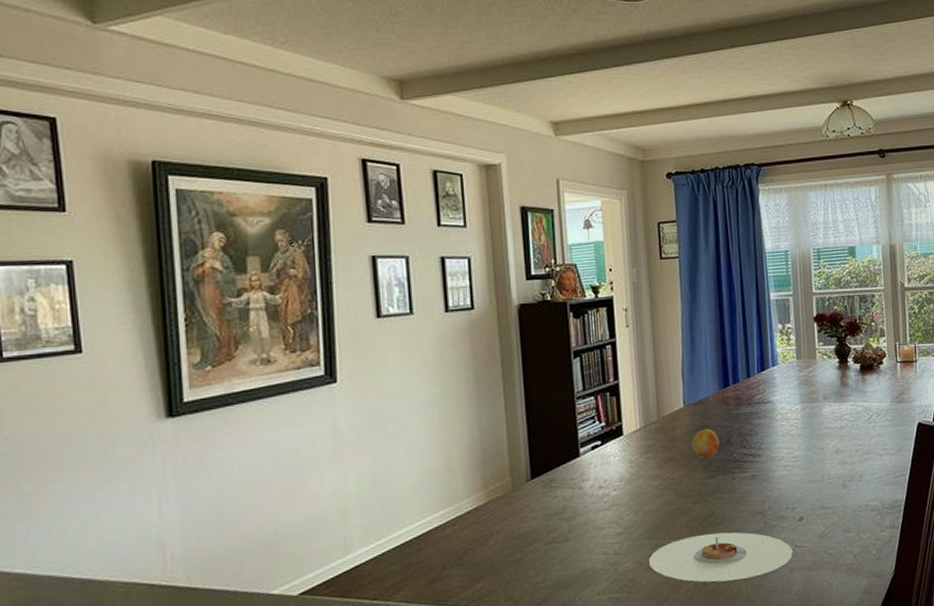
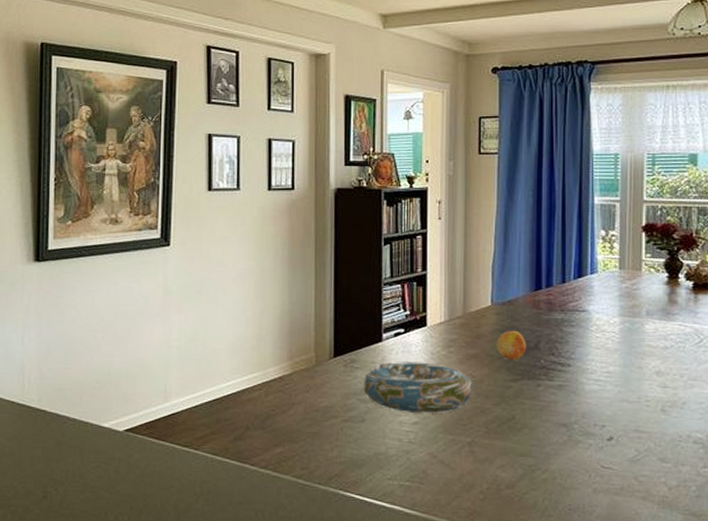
decorative bowl: none [564,471,673,526] -> present [363,361,473,415]
plate: present [649,532,793,582] -> none [443,437,598,491]

